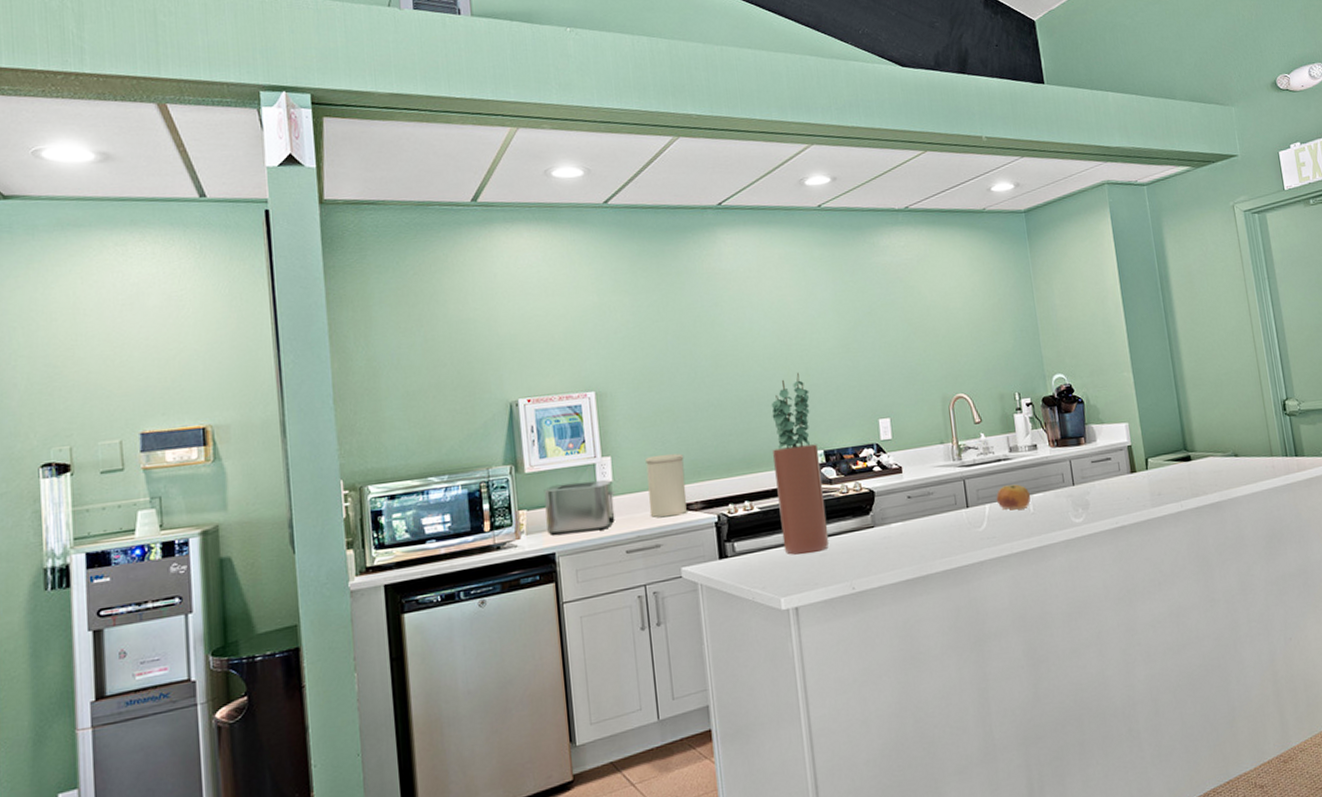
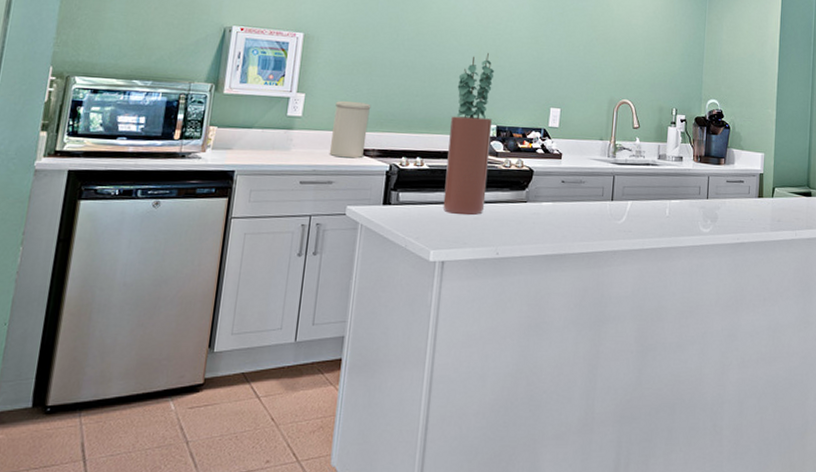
toaster: present [544,479,616,535] -> none [231,109,303,158]
fruit: present [996,484,1031,510] -> none [638,187,669,212]

